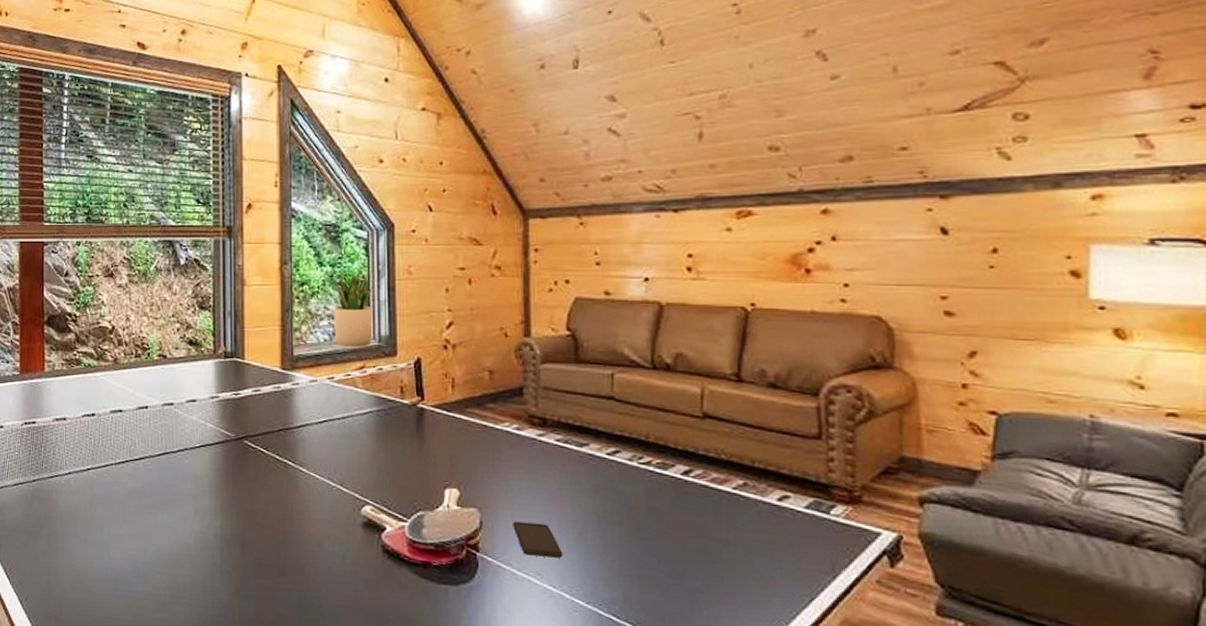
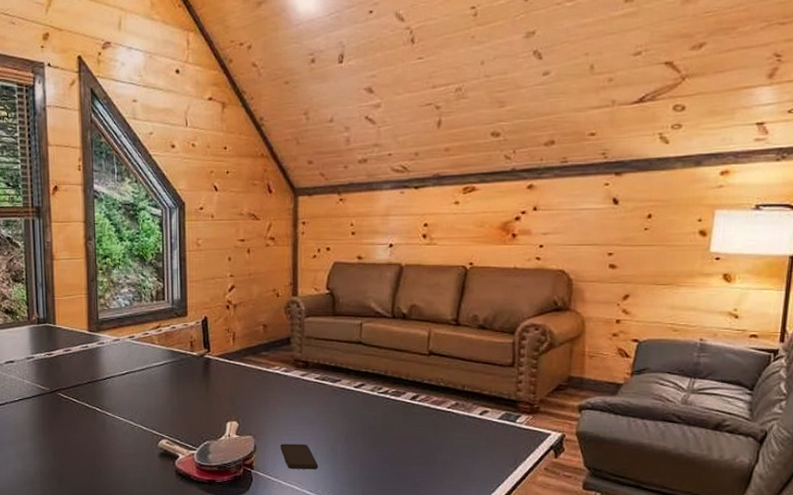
planter: present [334,271,372,348] -> none [133,244,166,311]

